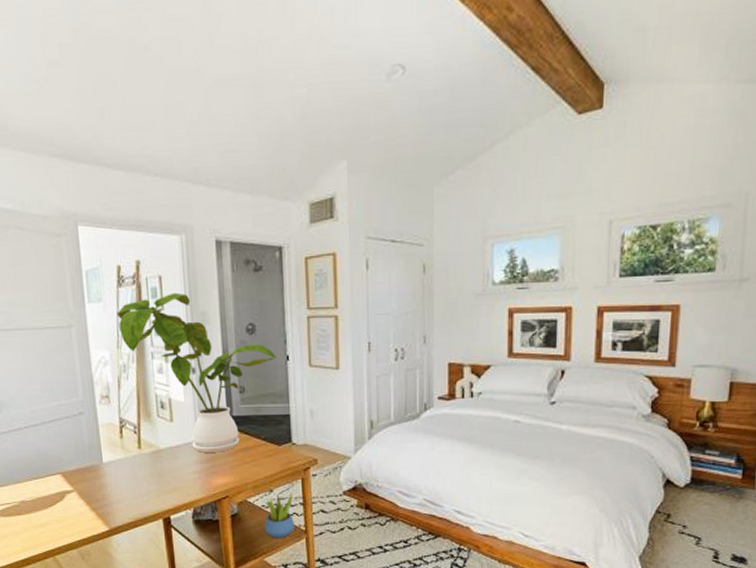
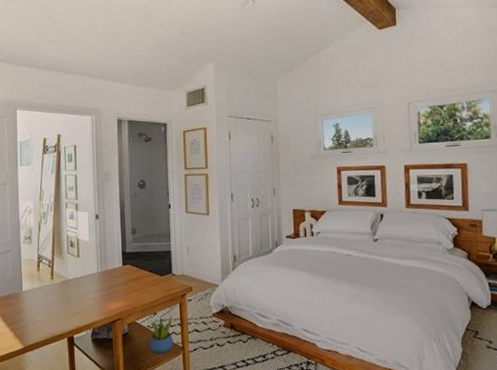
house plant: present [116,292,277,453] -> none [41,157,162,282]

